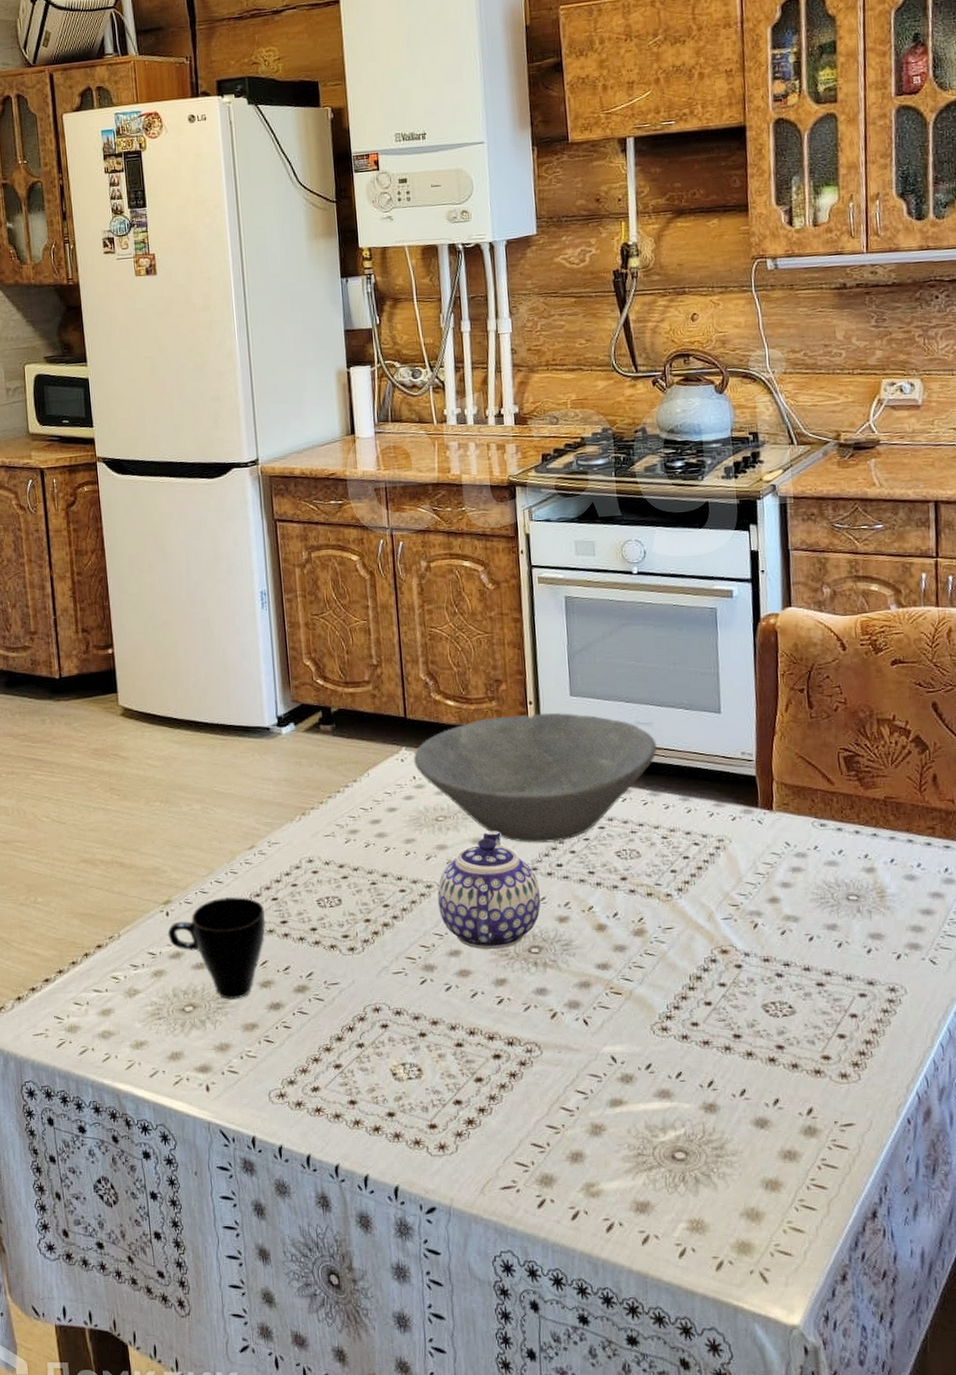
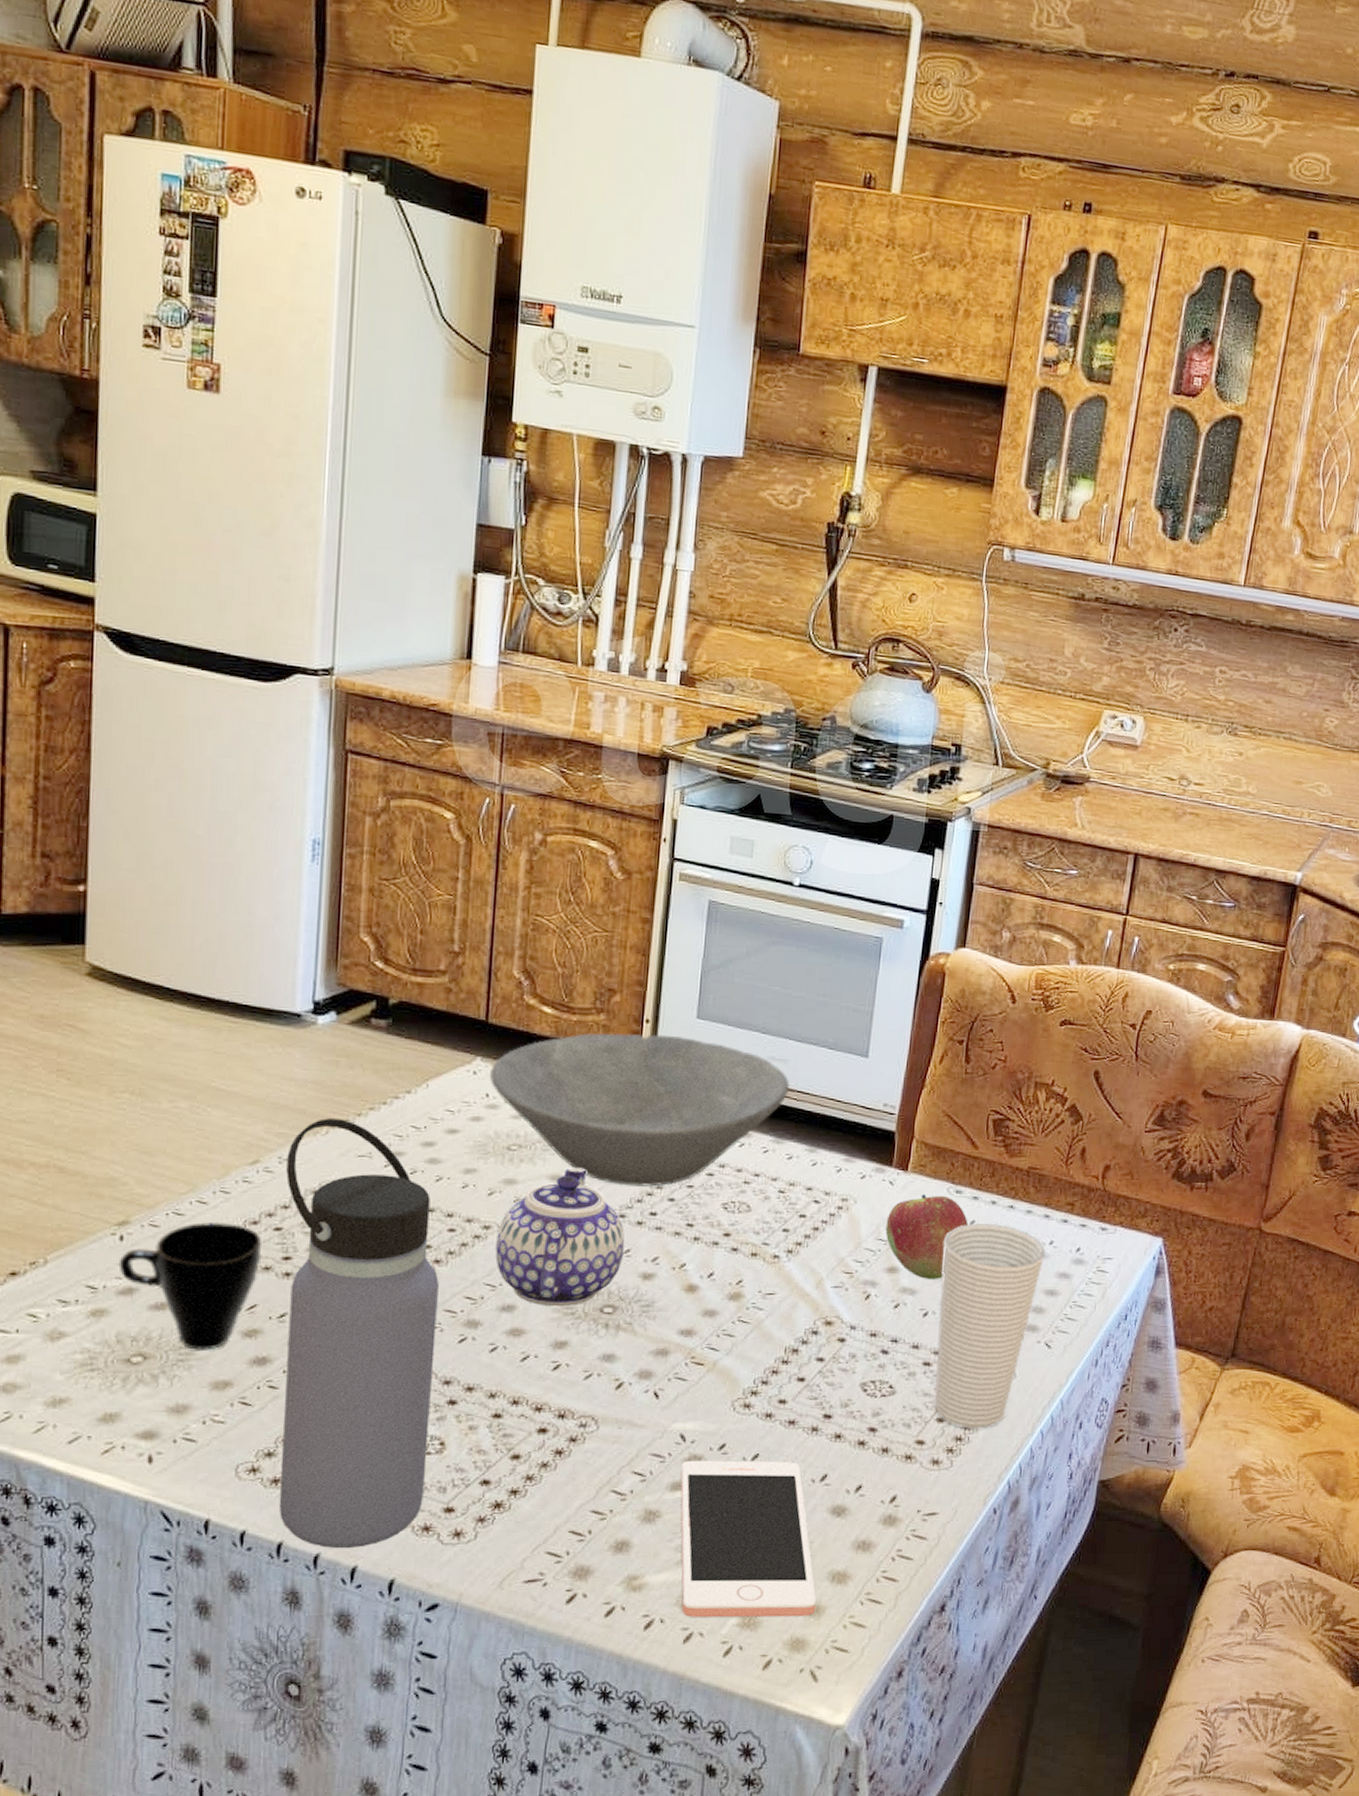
water bottle: none [274,807,412,1159] -> present [278,1118,439,1548]
cell phone: none [616,1078,756,1222] -> present [680,1460,817,1618]
fruit: none [761,829,837,906] -> present [885,1194,968,1279]
cup: none [816,851,915,1045] -> present [934,1222,1046,1430]

